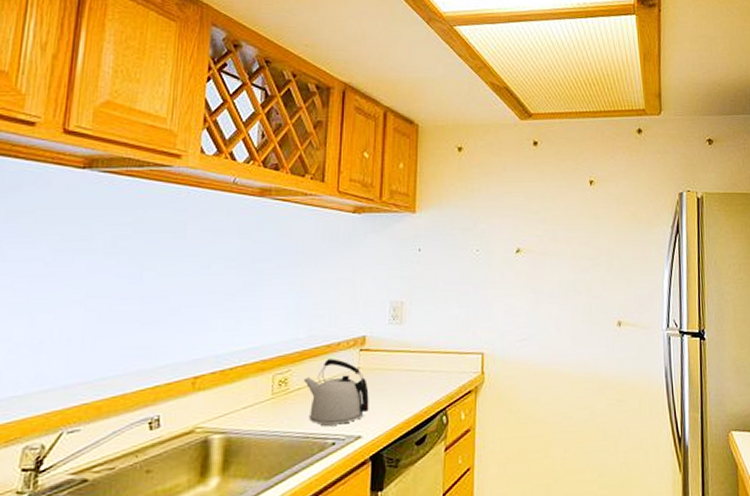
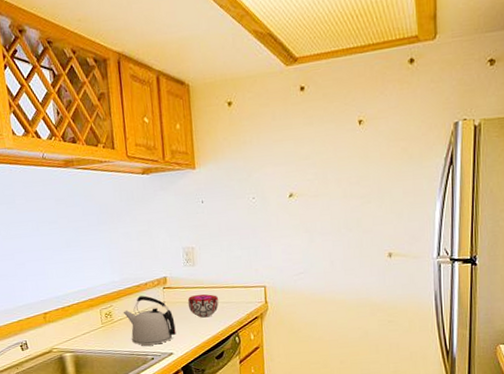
decorative bowl: none [388,359,427,390] -> present [187,293,219,318]

